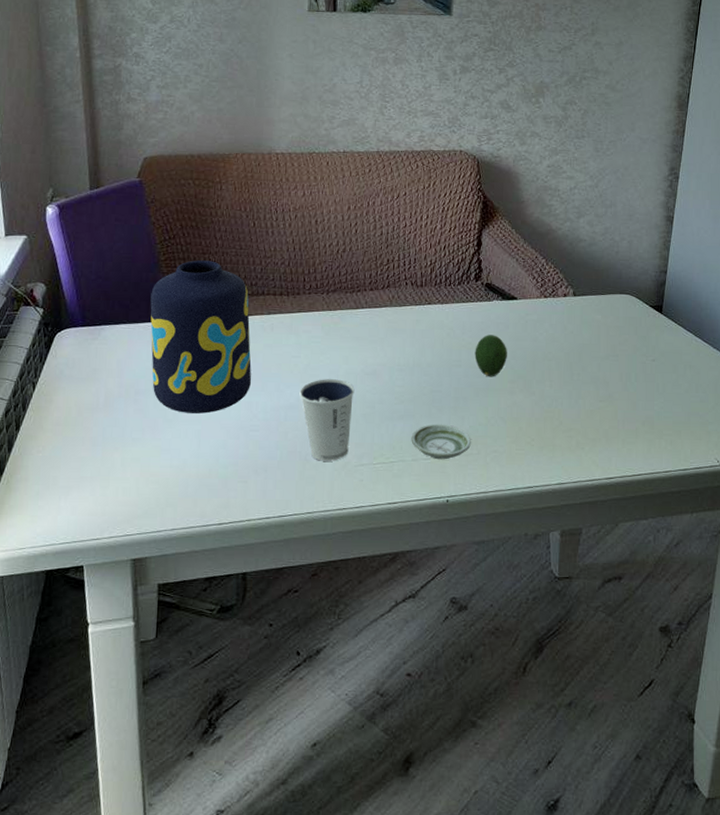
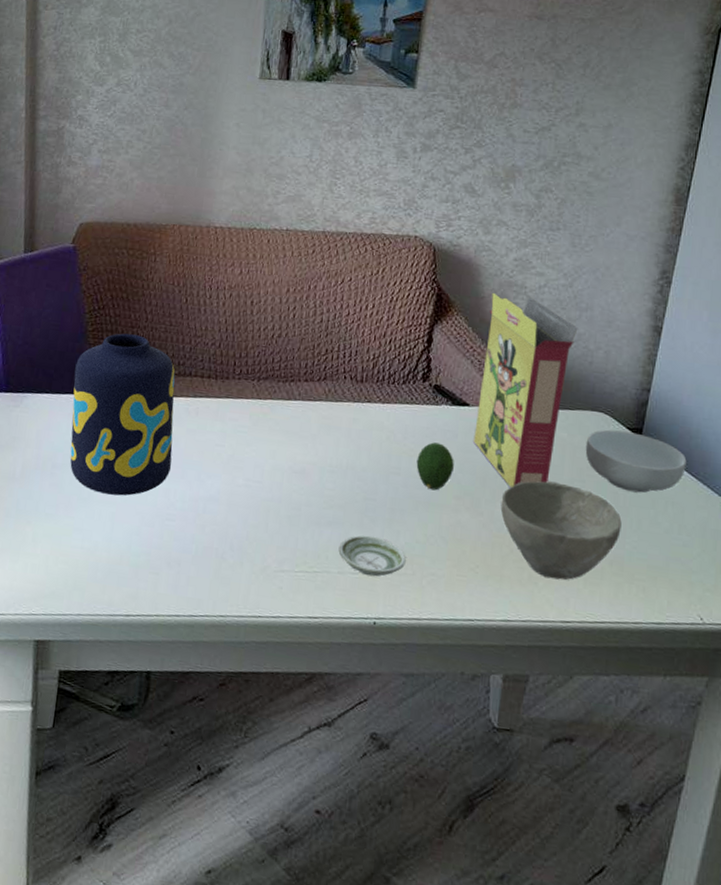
dixie cup: present [299,379,355,461] -> none [220,472,280,564]
cereal box: none [523,196,605,368] -> present [473,292,578,489]
bowl: none [549,359,650,443] -> present [500,481,622,580]
cereal bowl: none [617,309,699,361] -> present [585,429,687,493]

